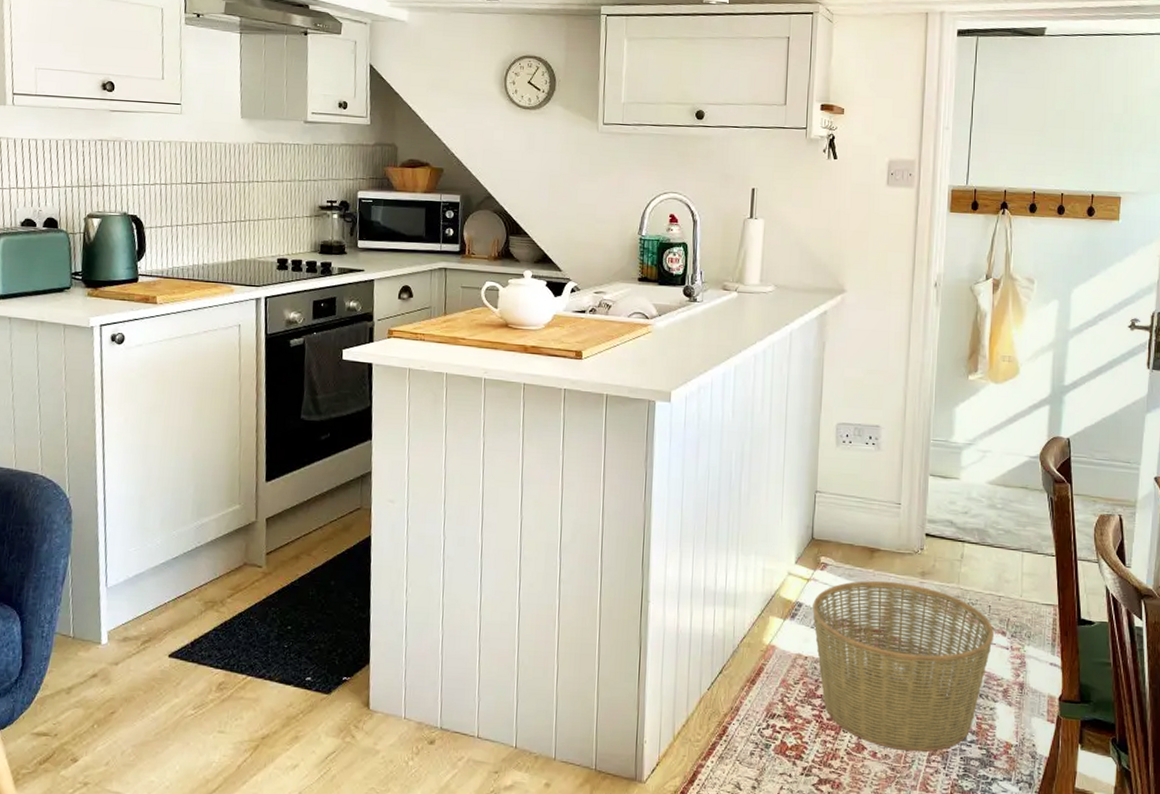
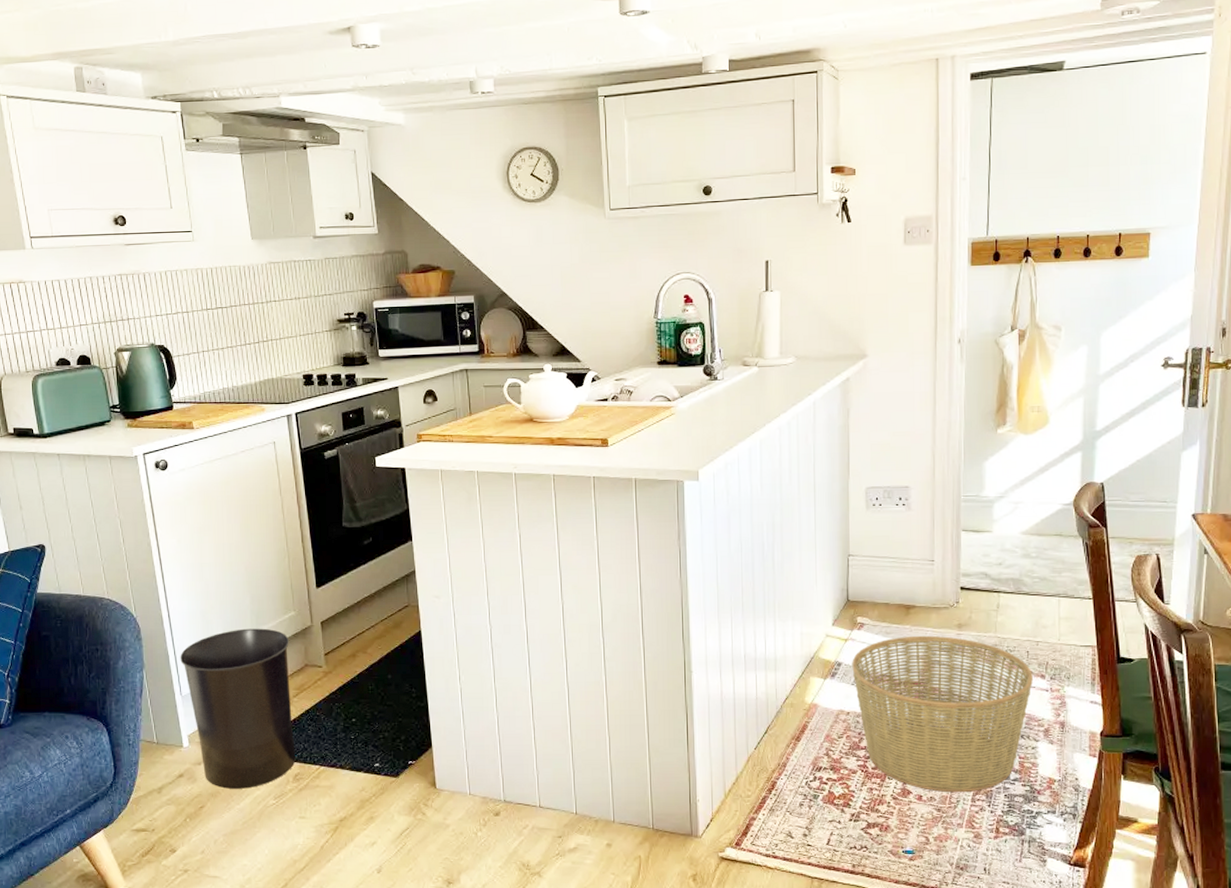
waste bin: none [110,519,230,695] -> present [180,628,296,789]

